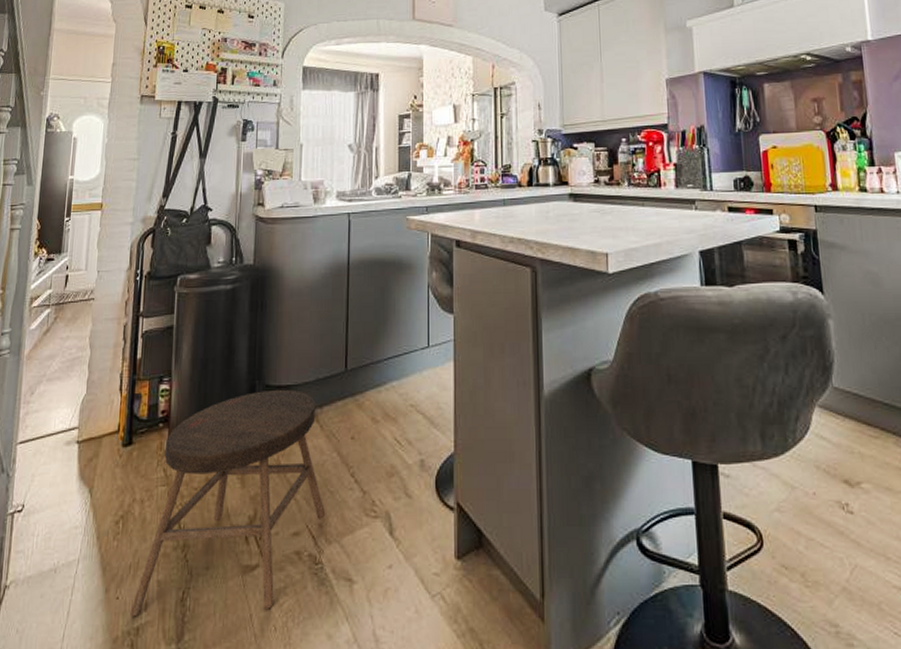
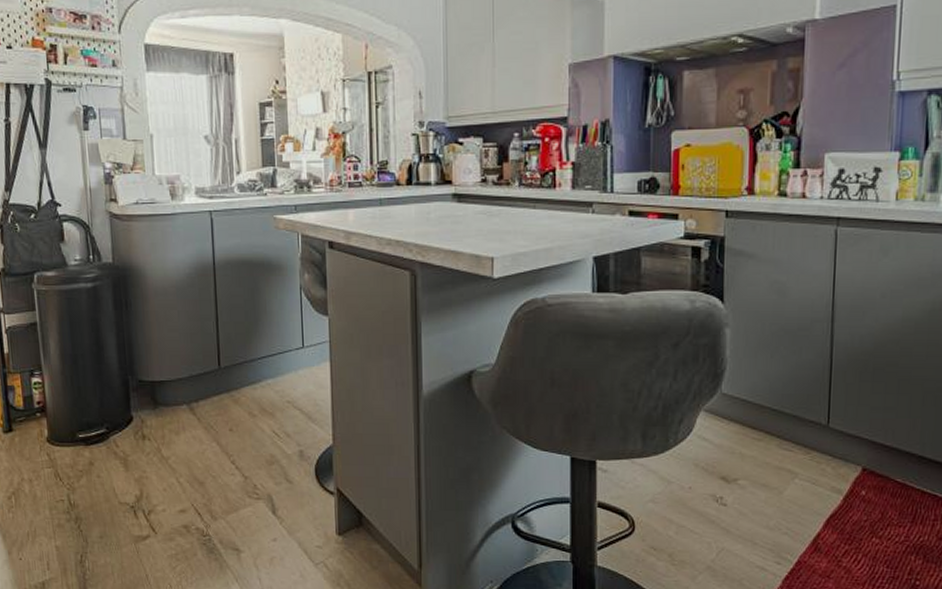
stool: present [129,389,325,617] -> none [34,384,209,574]

